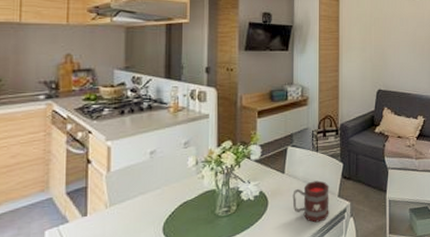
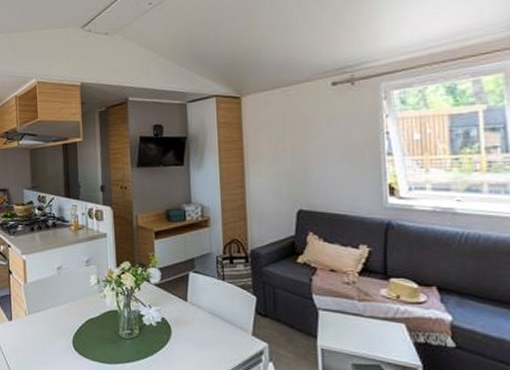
mug: present [292,180,329,223] -> none [197,313,242,361]

